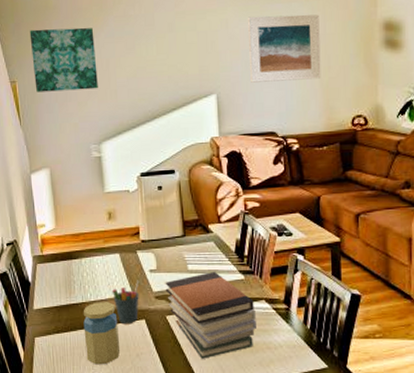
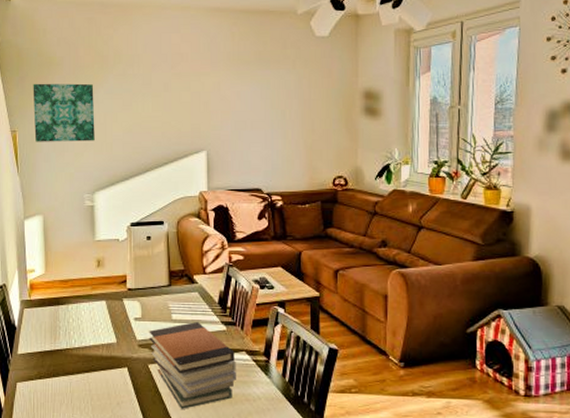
jar: present [83,302,121,365] -> none [66,348,101,413]
pen holder: present [111,280,140,325] -> none [96,327,124,372]
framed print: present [247,14,321,83] -> none [238,80,305,142]

